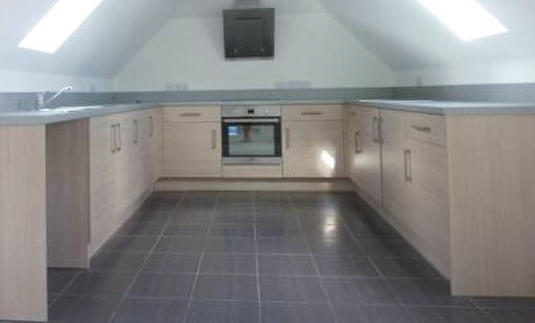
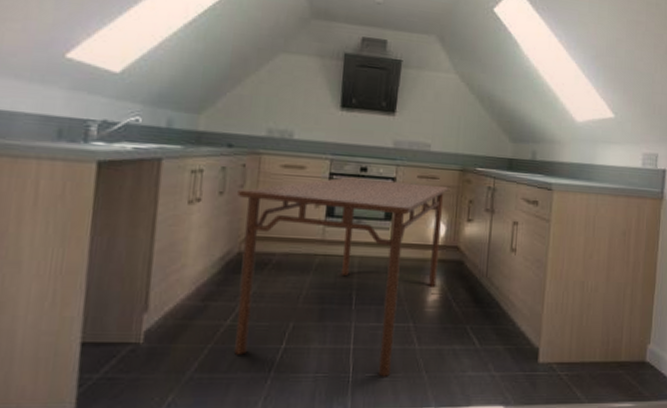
dining table: none [148,119,334,305] -> present [234,177,449,377]

